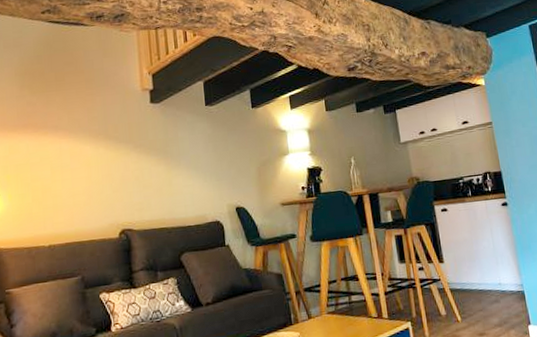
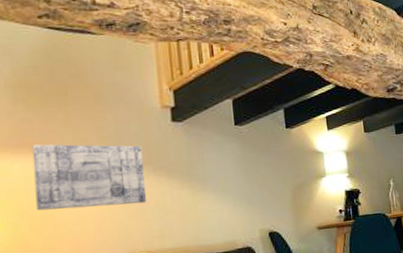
wall art: none [35,124,128,184] -> present [32,144,146,211]

